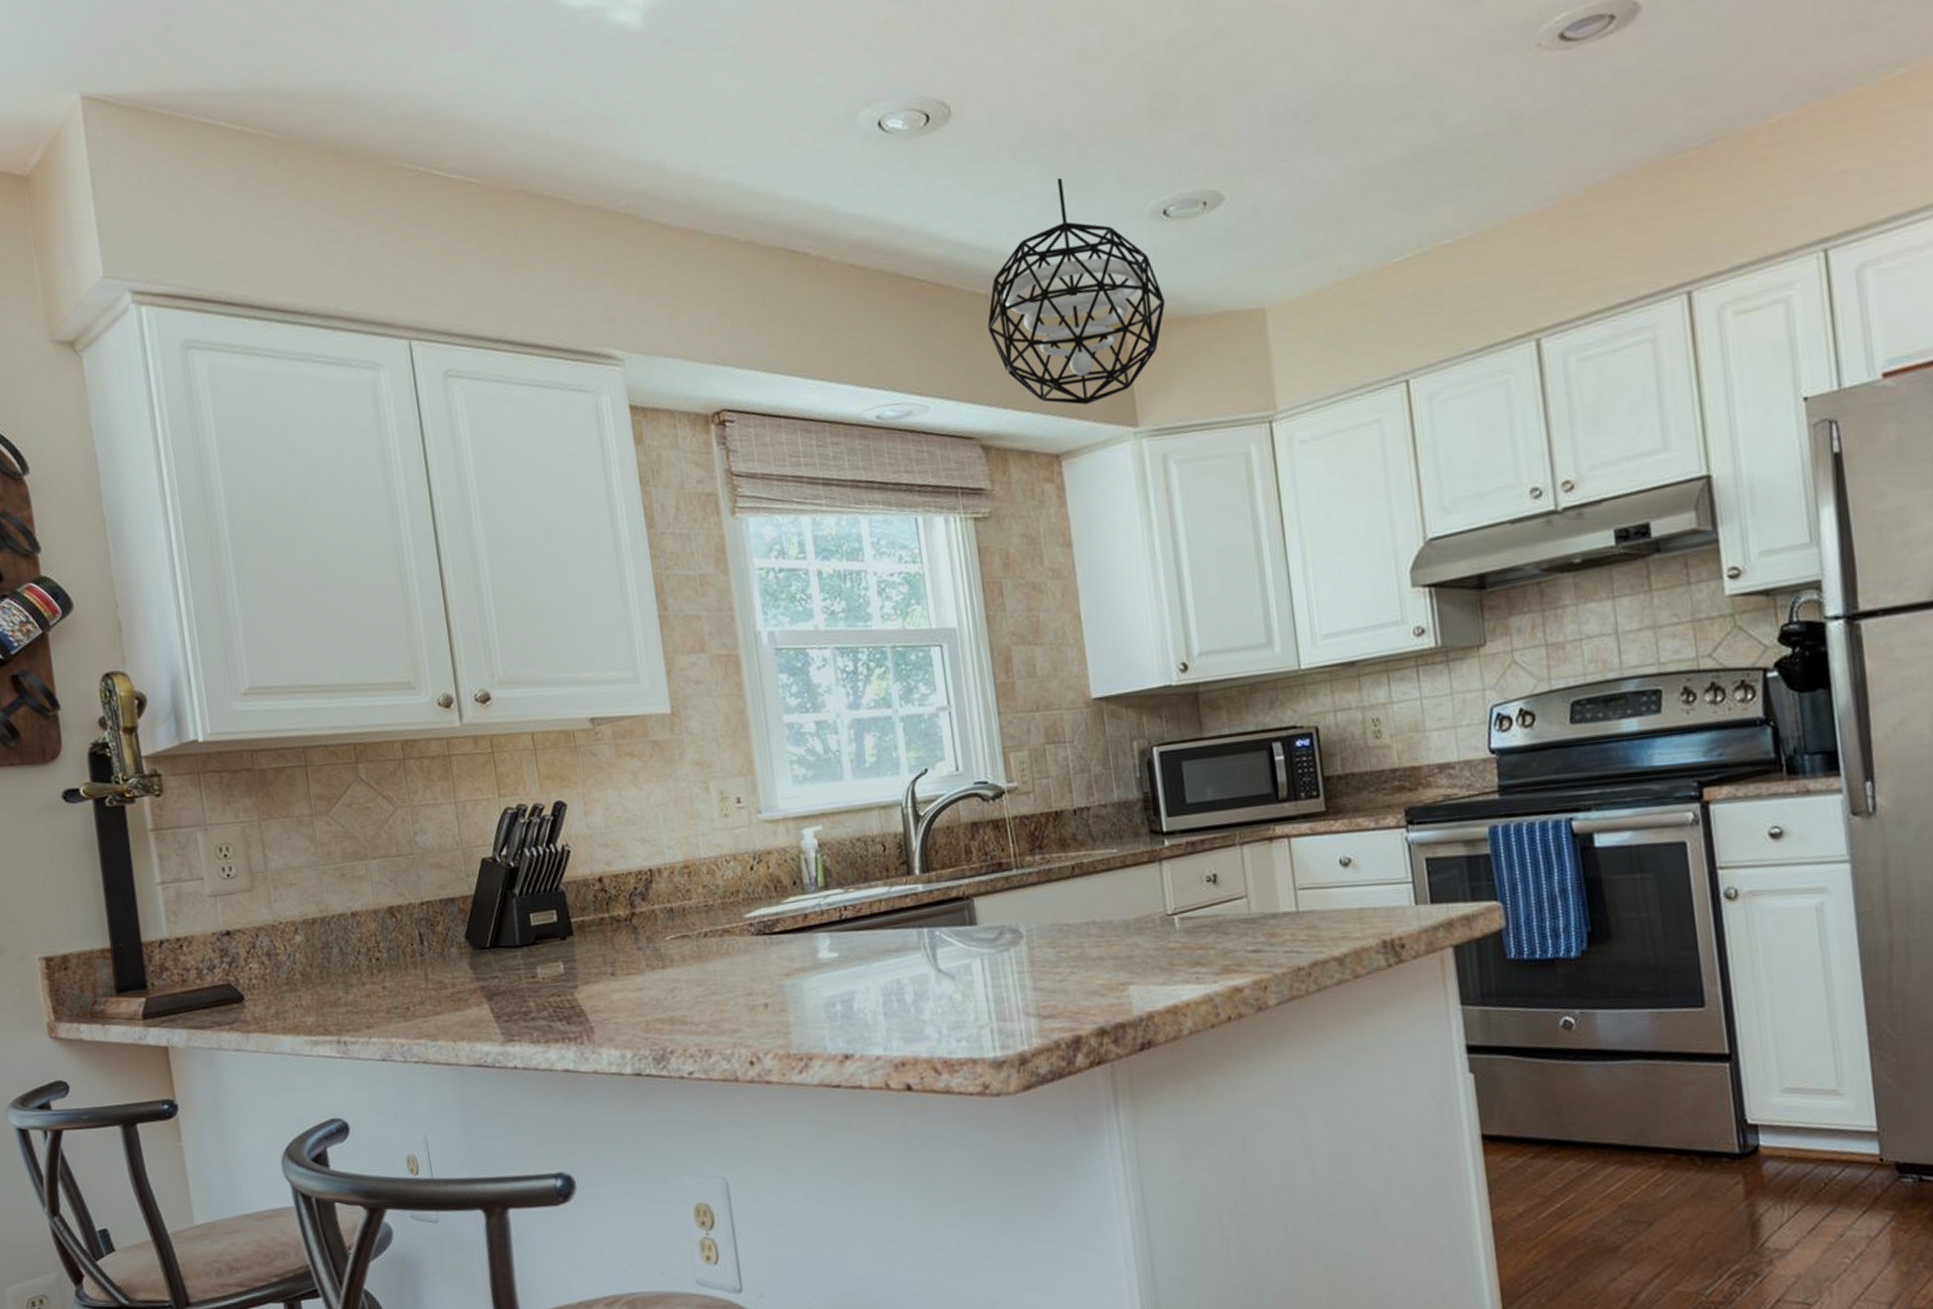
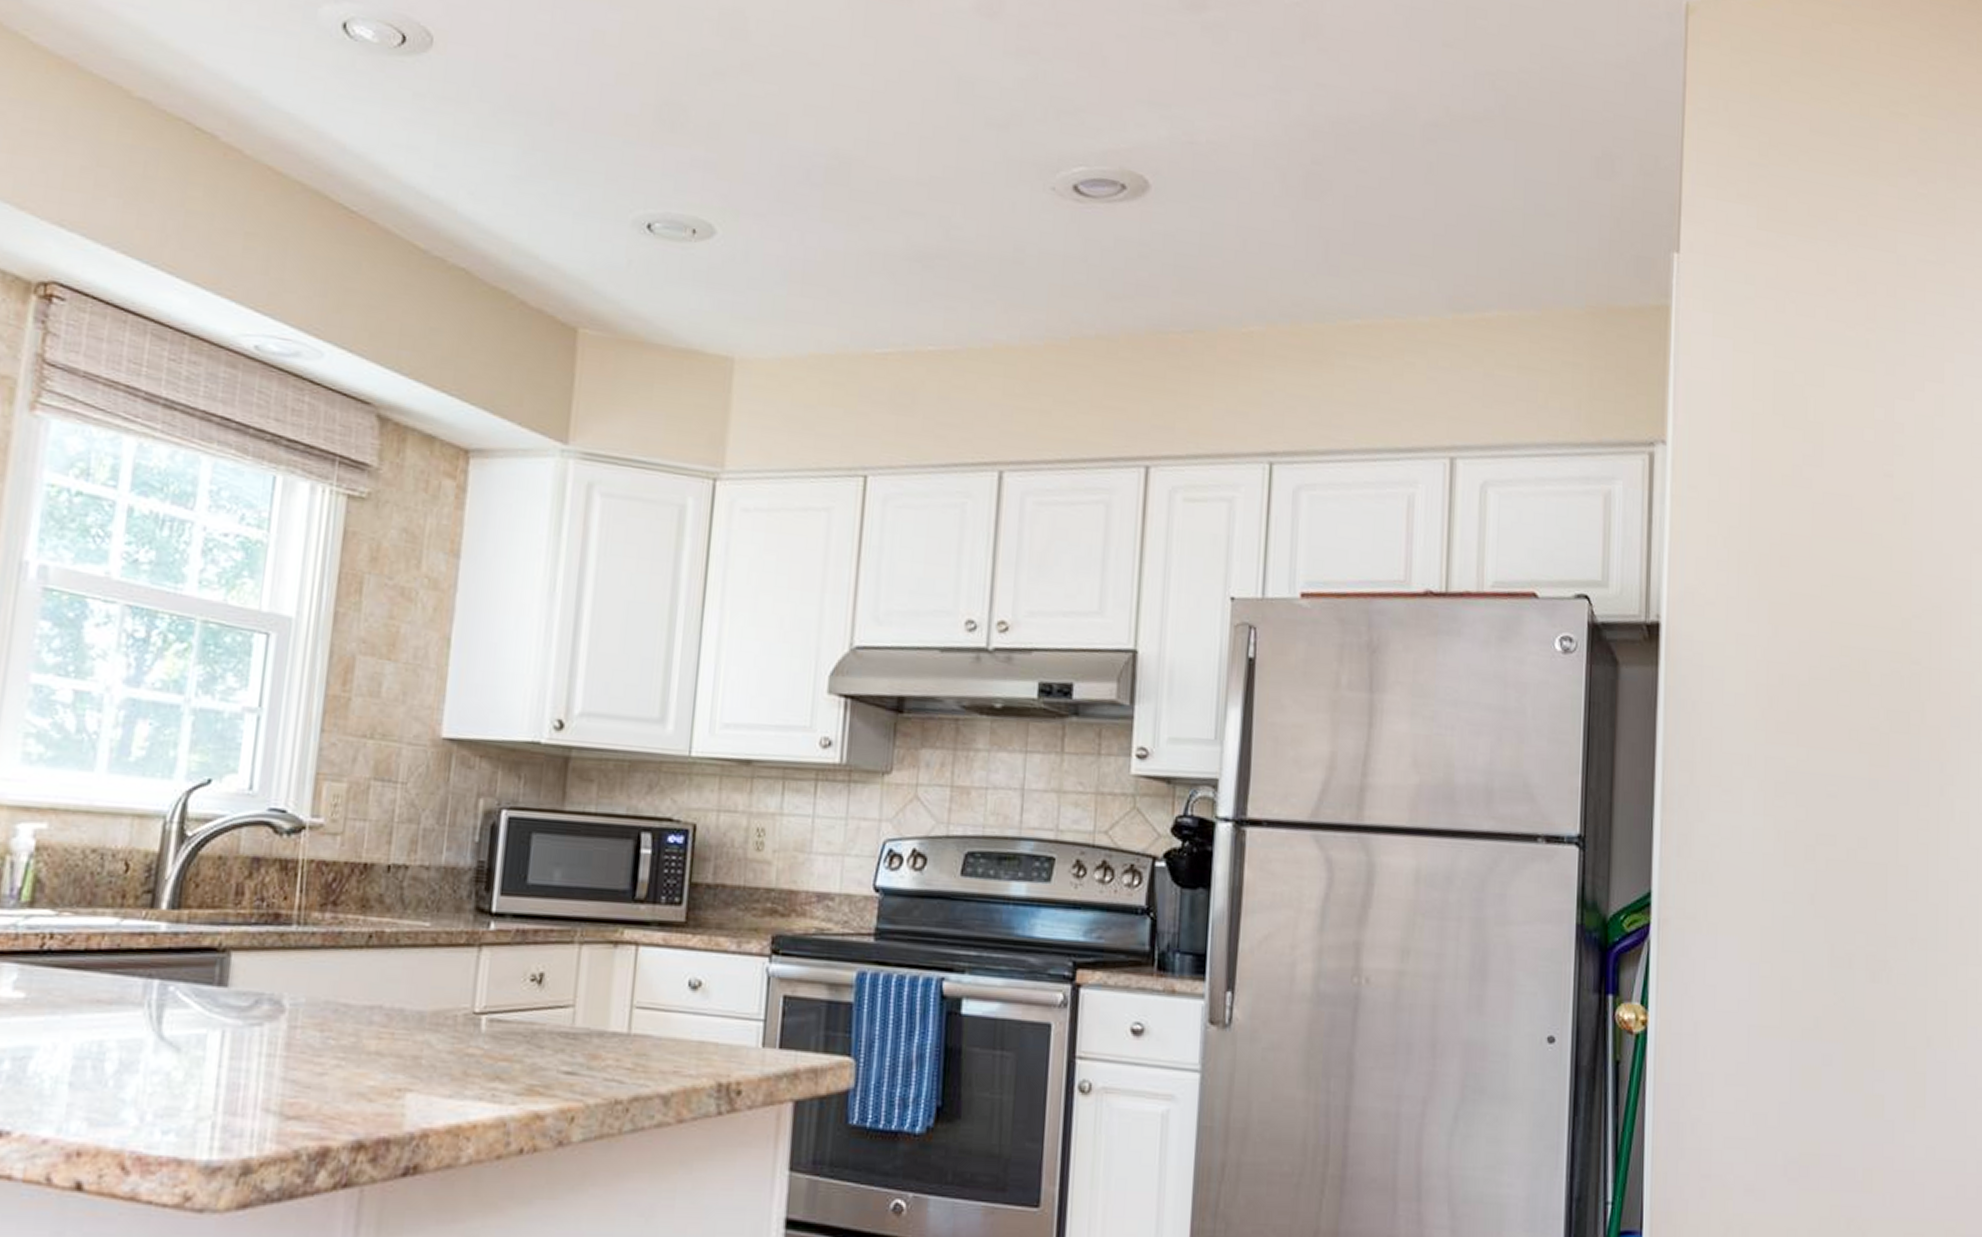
pendant light: present [987,177,1166,405] -> none [417,152,629,404]

